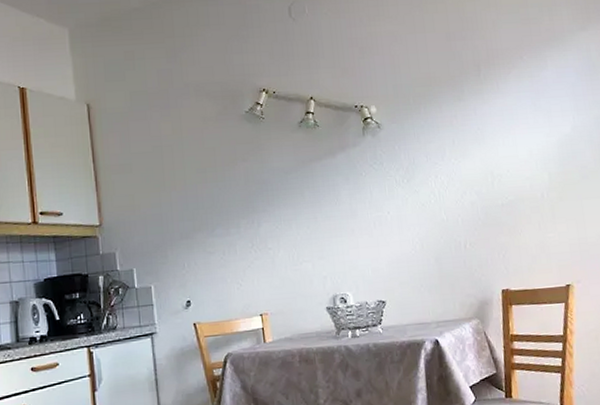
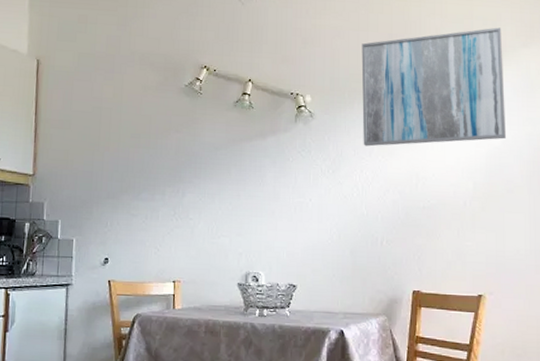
wall art: none [420,13,575,151] -> present [361,27,506,147]

